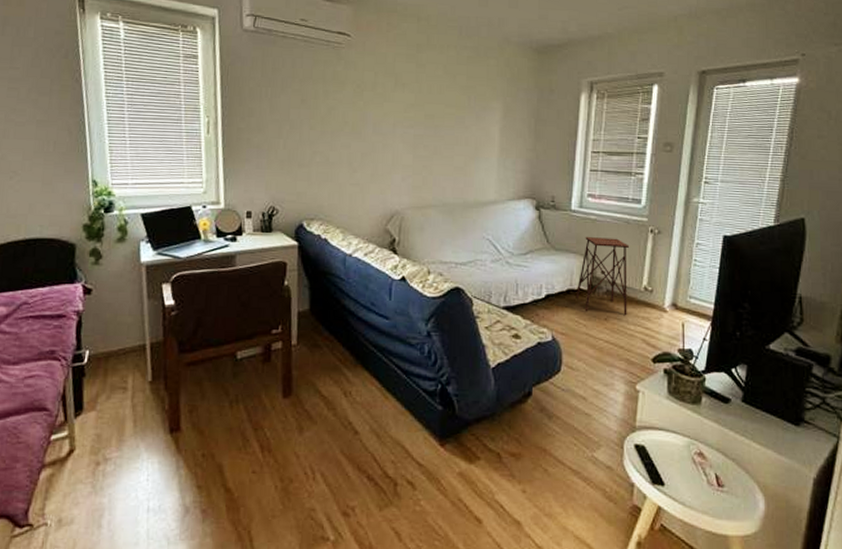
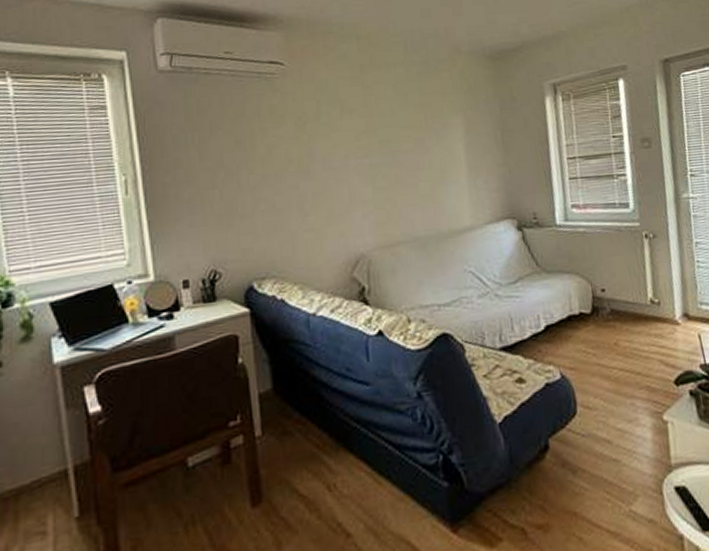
side table: present [576,237,629,316] -> none [577,249,638,339]

